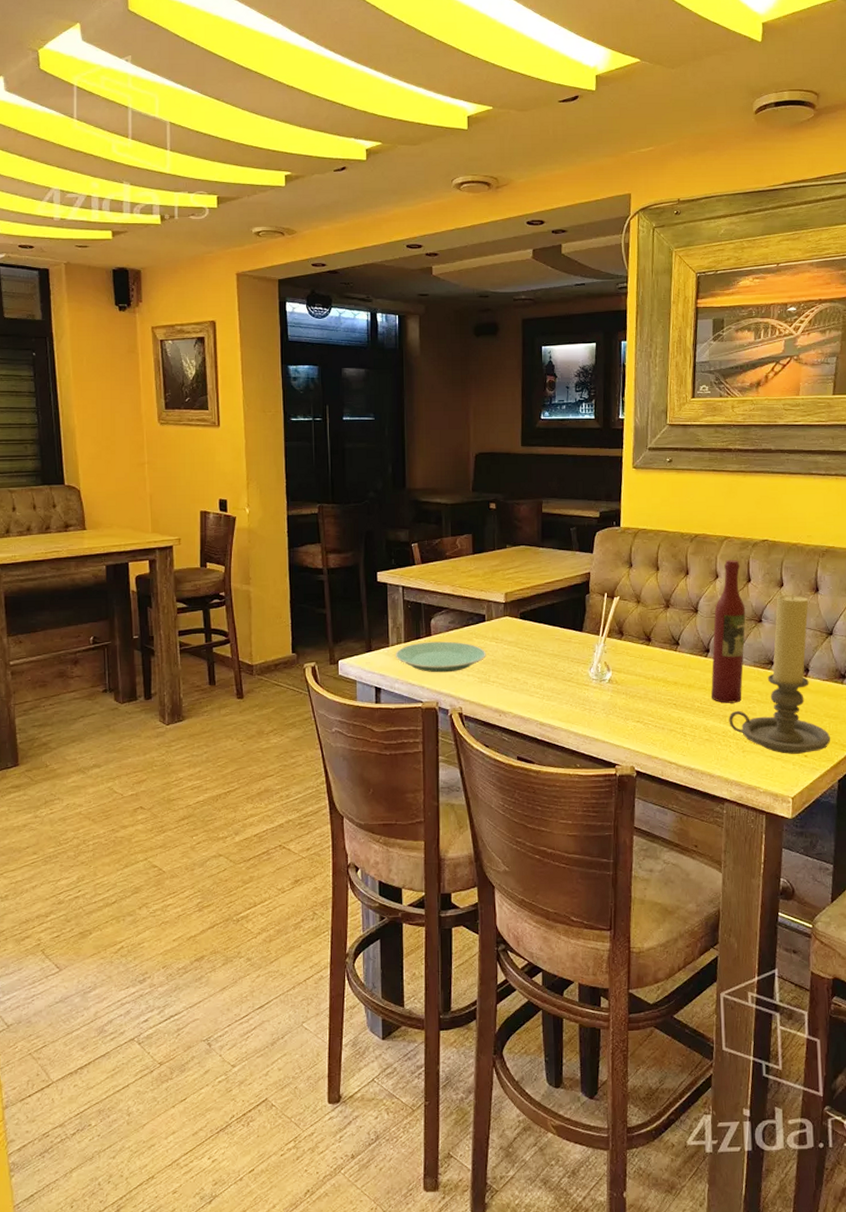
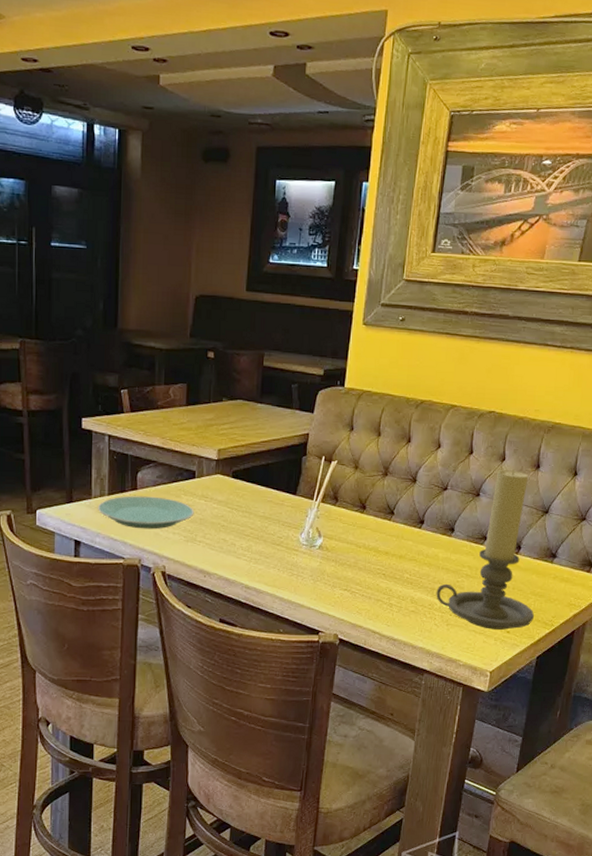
wine bottle: present [710,560,746,703] -> none [420,430,465,576]

